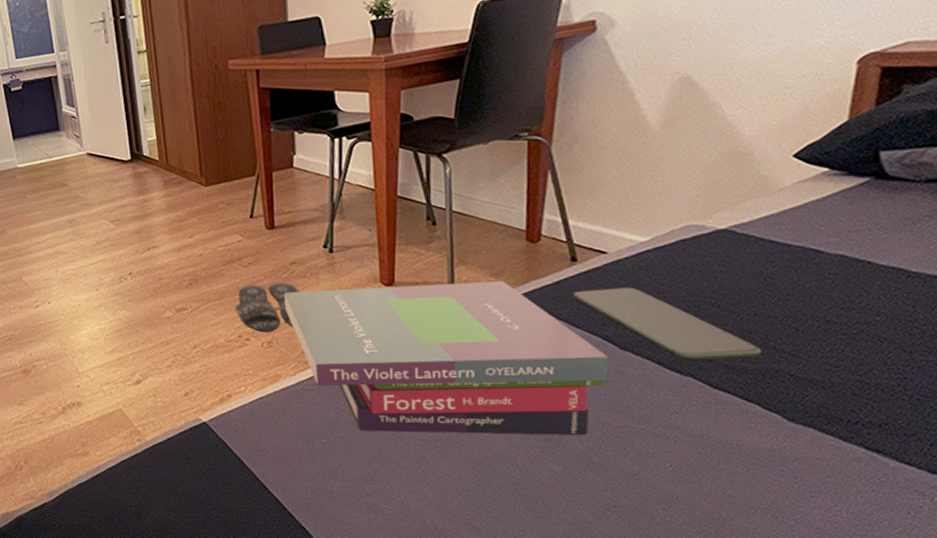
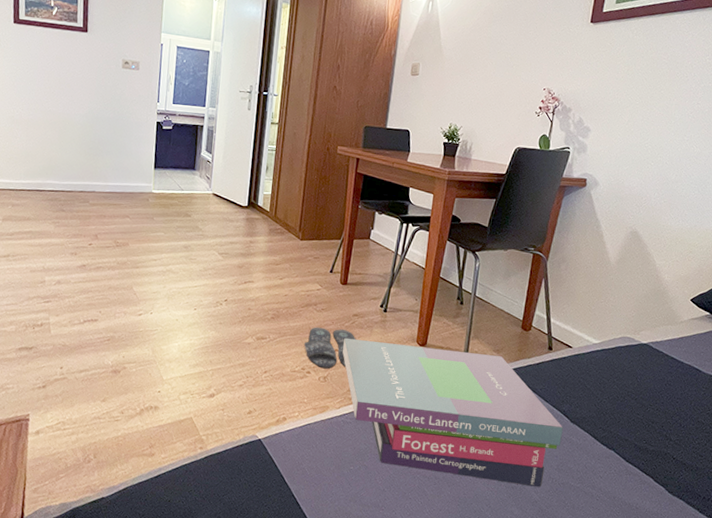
smartphone: present [572,287,761,361] -> none [546,372,658,442]

